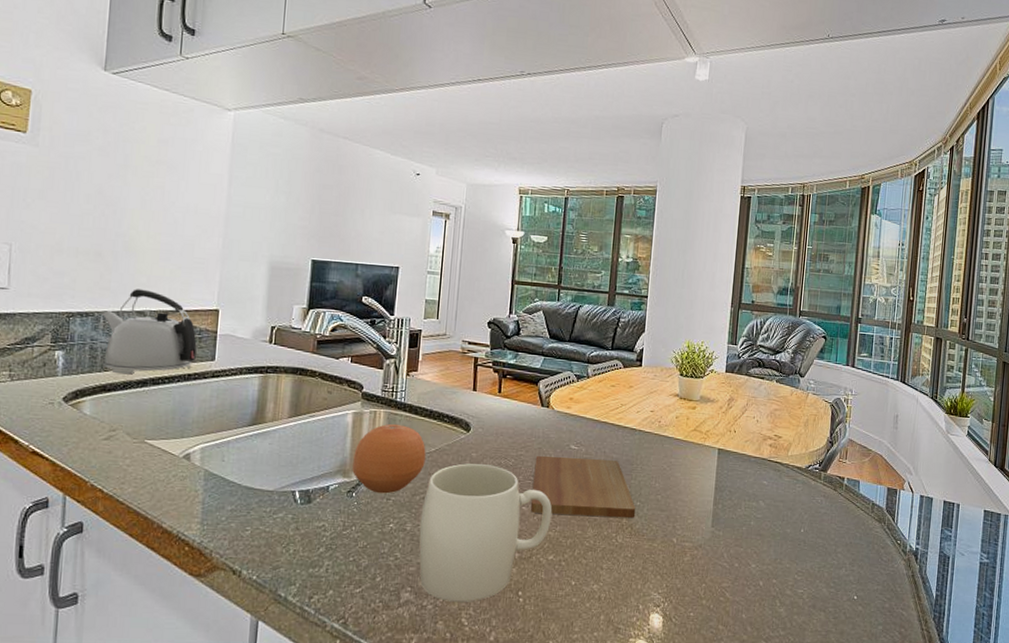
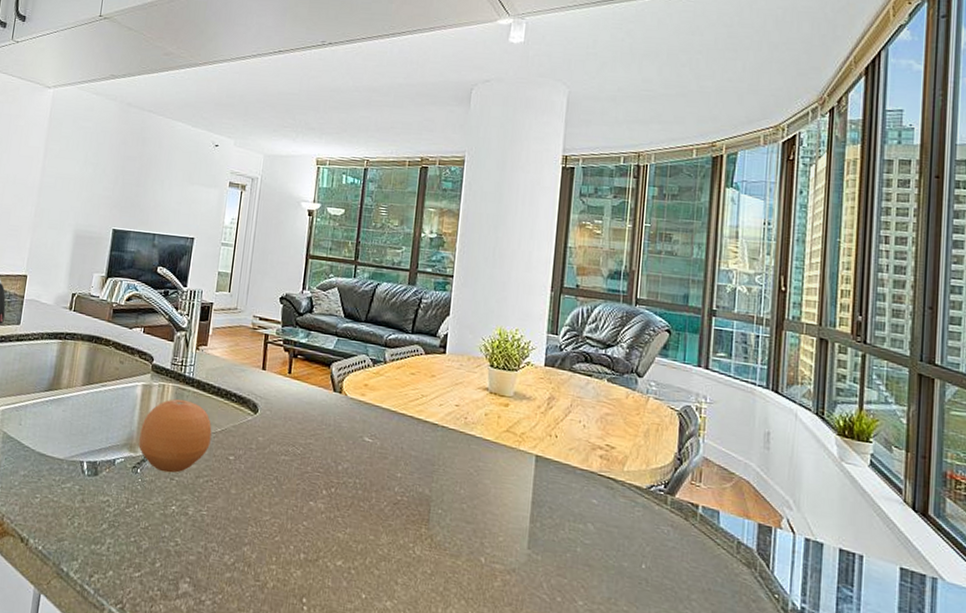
mug: present [418,463,553,603] -> none [199,447,343,604]
cutting board: present [531,455,636,518] -> none [319,445,437,527]

